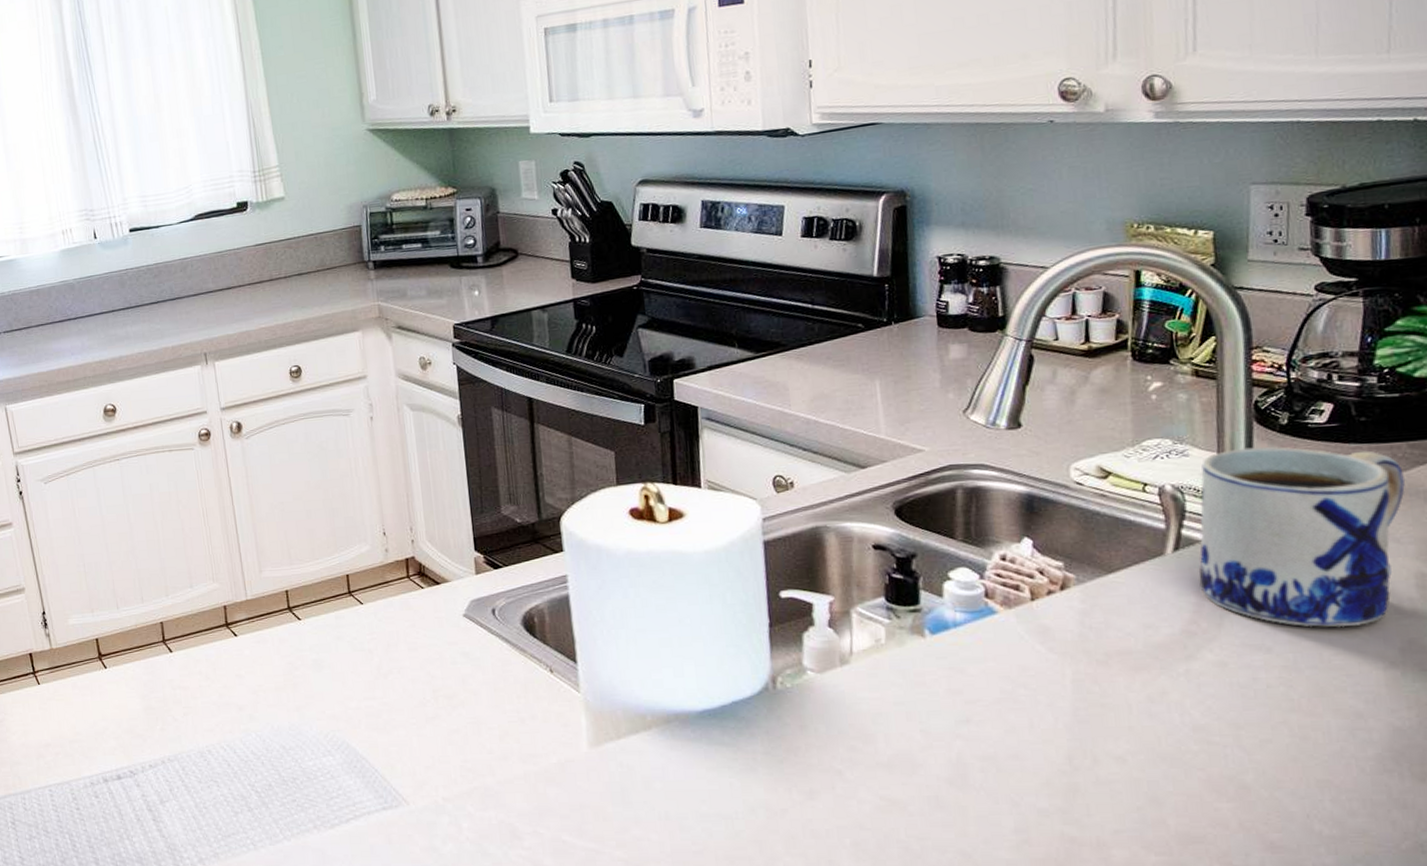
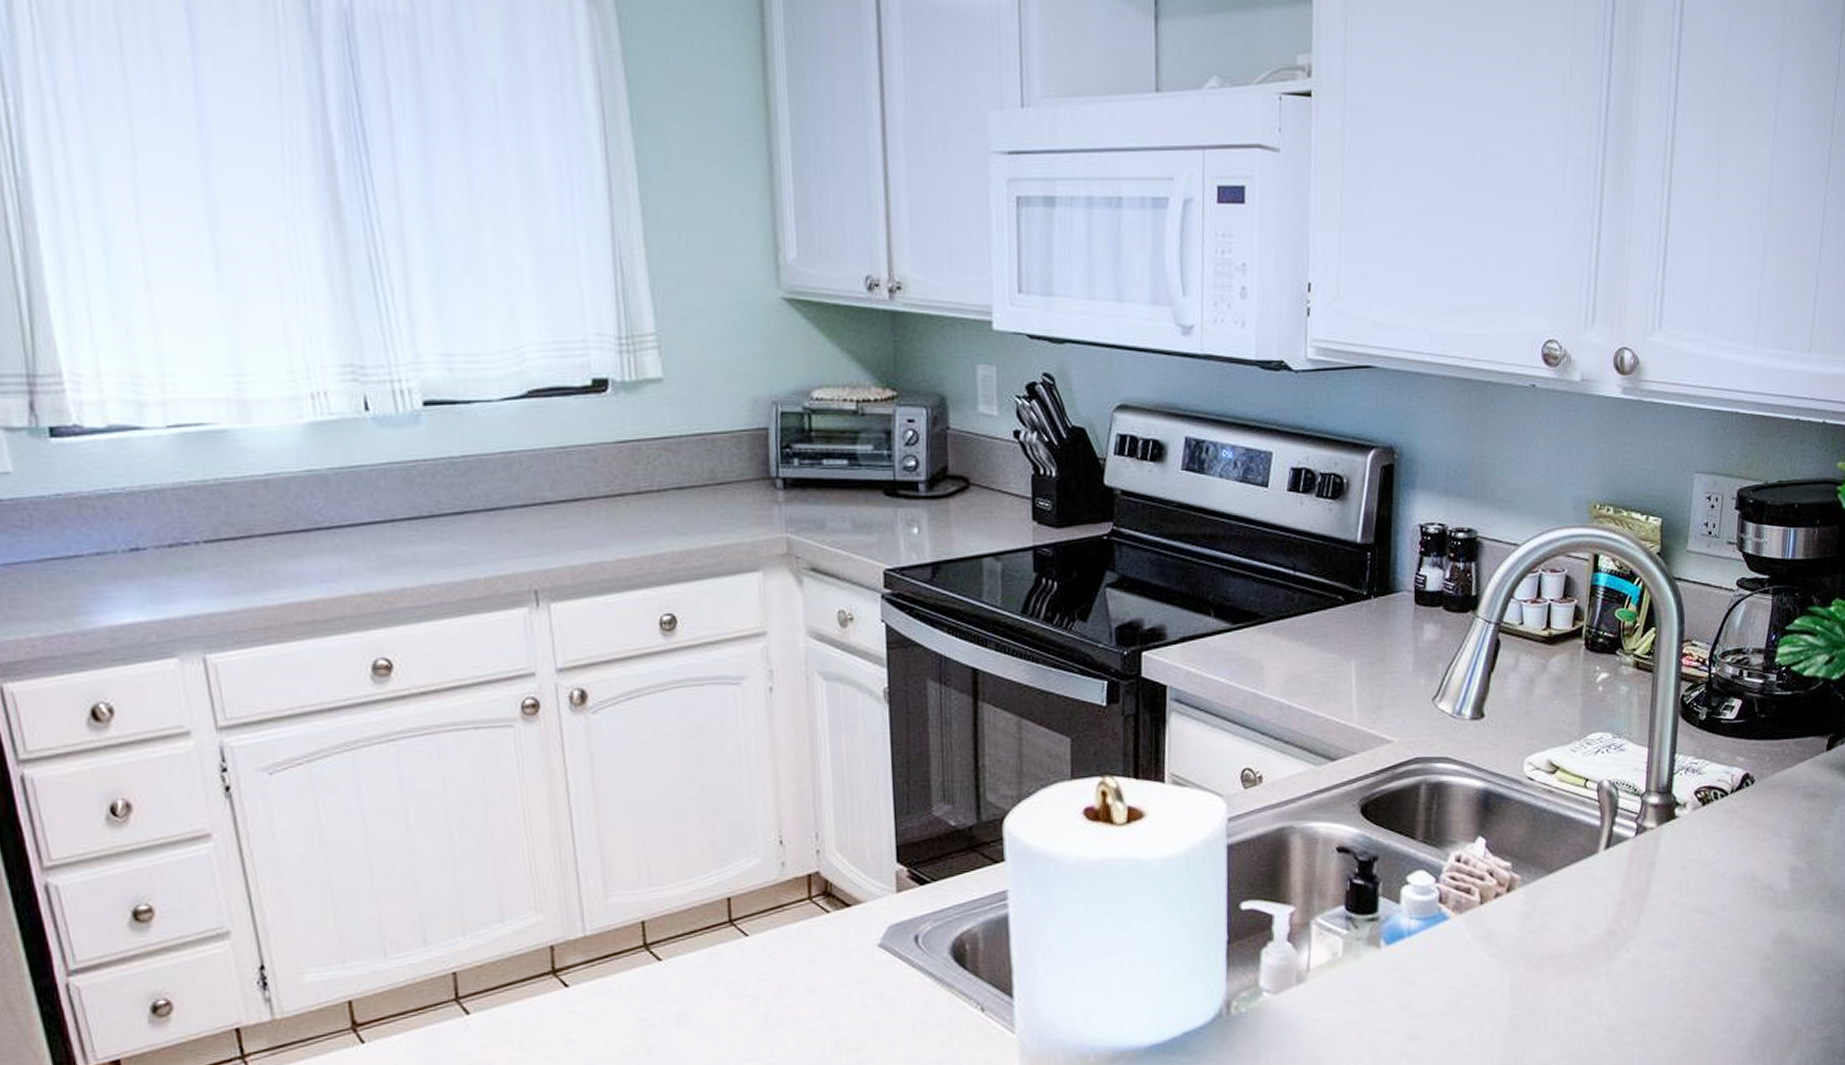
mug: present [1199,446,1406,628] -> none [1624,741,1790,923]

